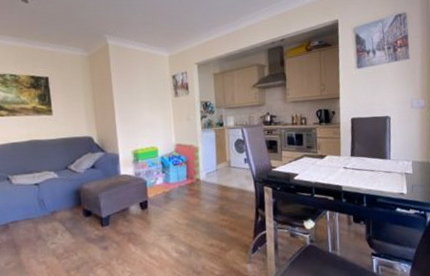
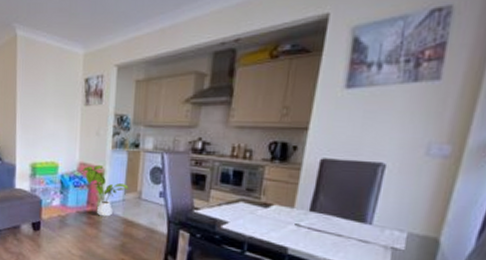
house plant: none [179,143,220,187] -> present [82,164,129,217]

